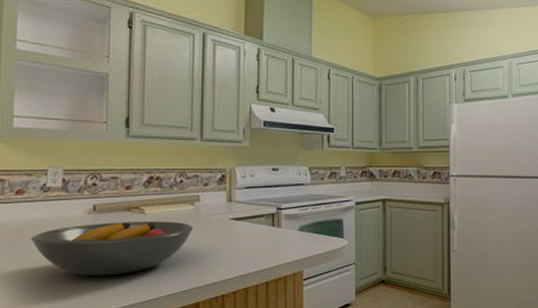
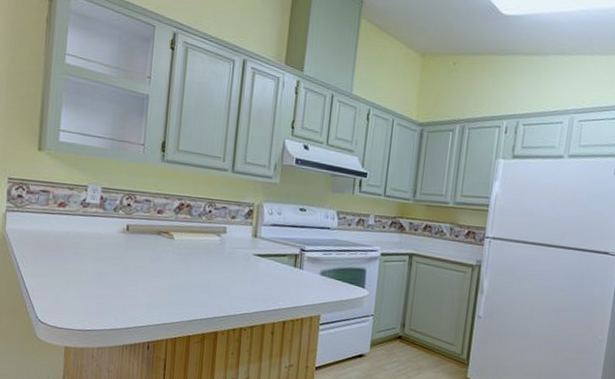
fruit bowl: present [31,221,194,276] -> none [70,243,219,295]

